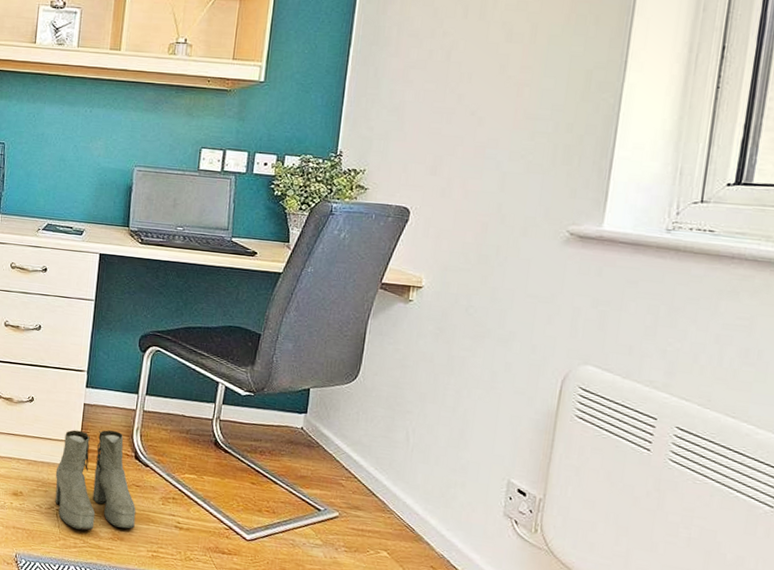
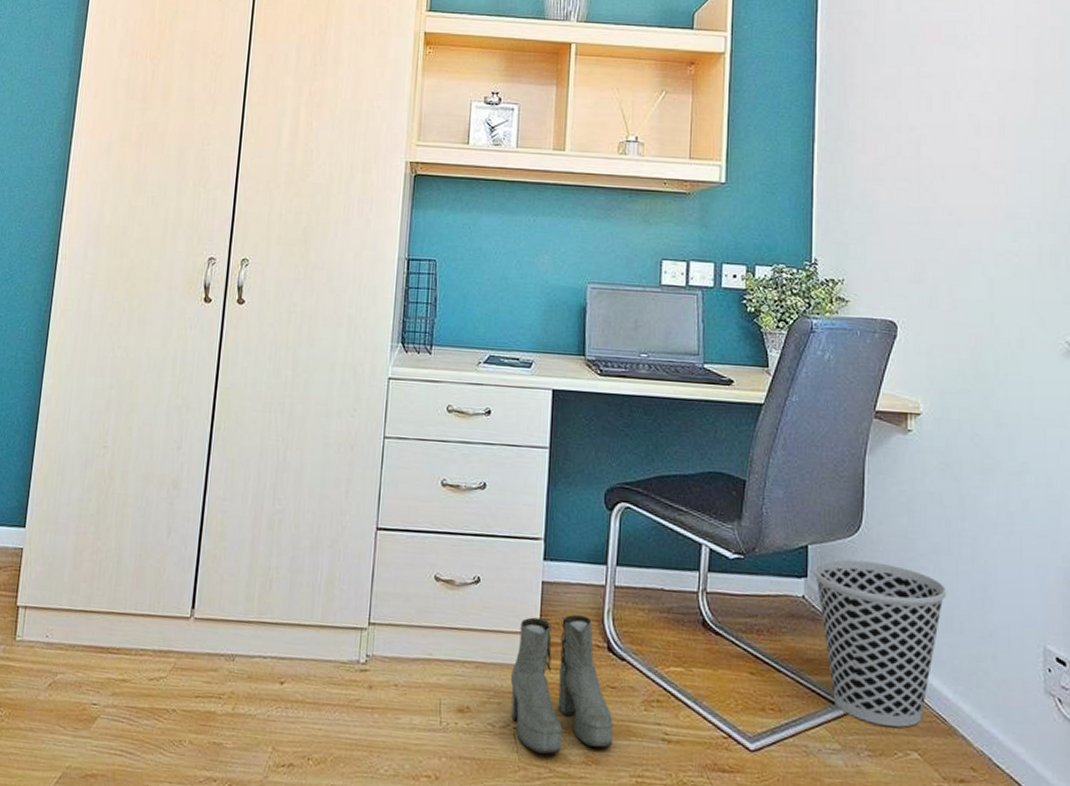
wastebasket: none [313,401,427,533] -> present [814,559,946,727]

